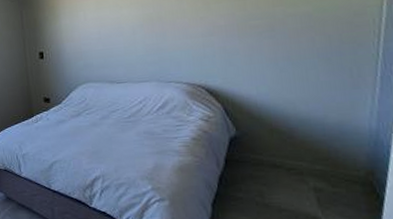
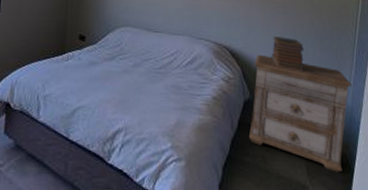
nightstand: none [238,87,378,201] -> present [248,54,353,172]
book stack: none [259,63,305,99] -> present [271,36,304,72]

